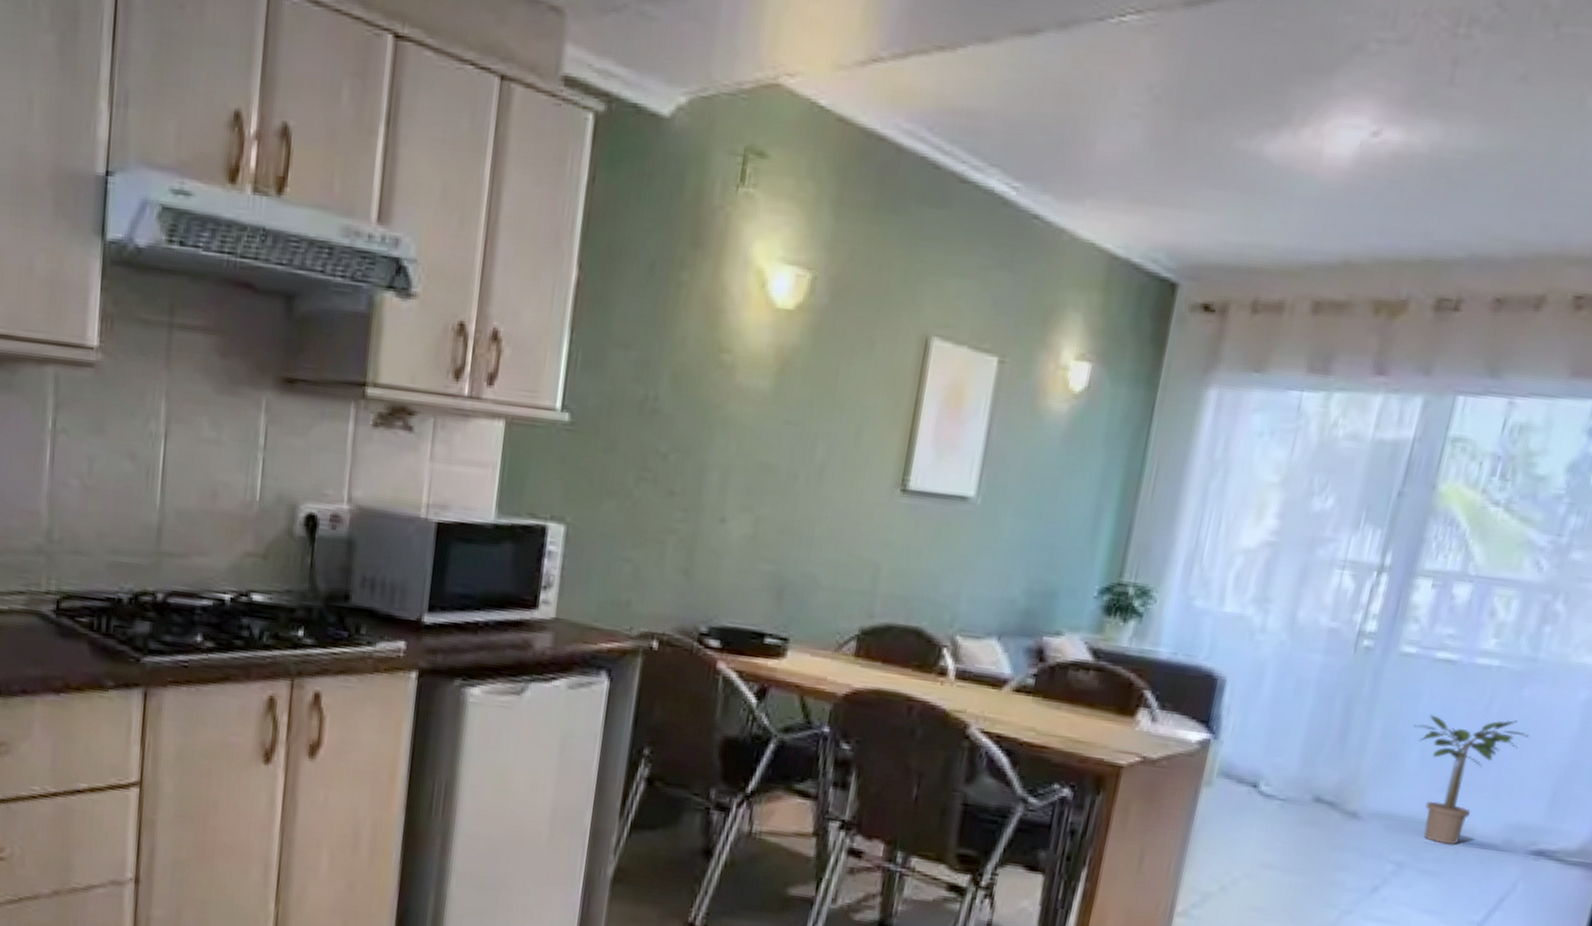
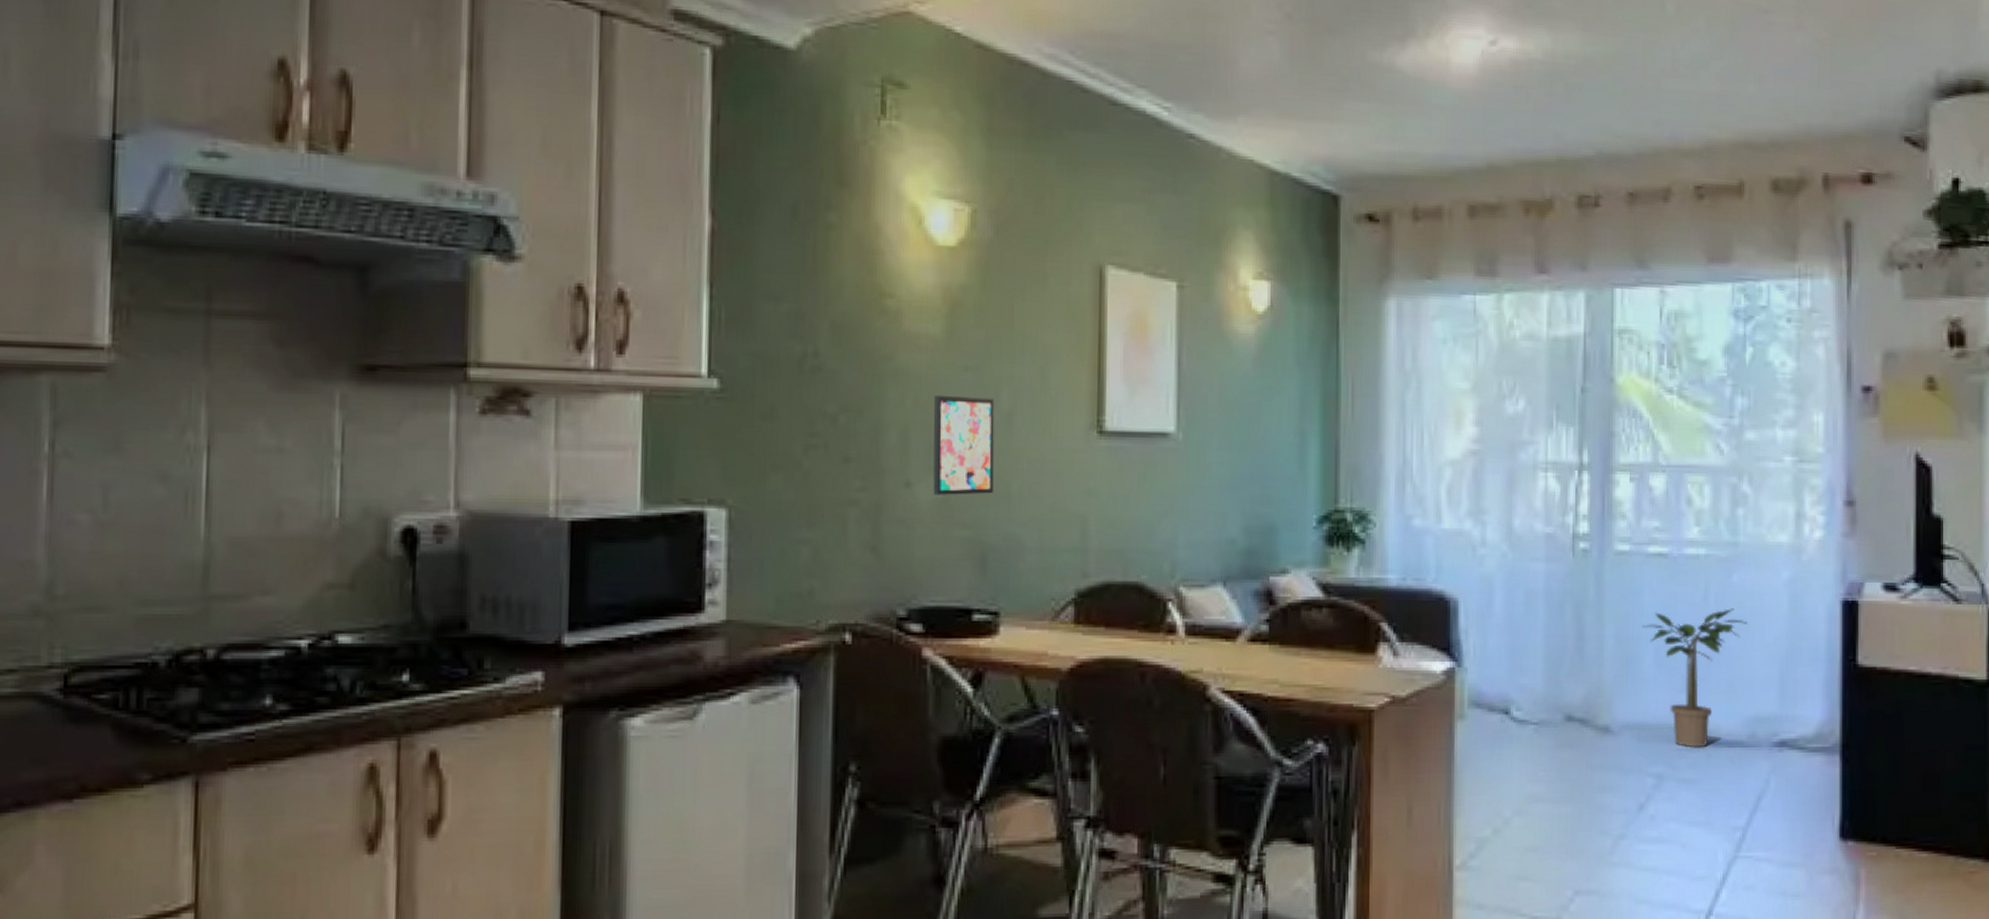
wall art: none [744,443,810,536] -> present [933,395,995,495]

